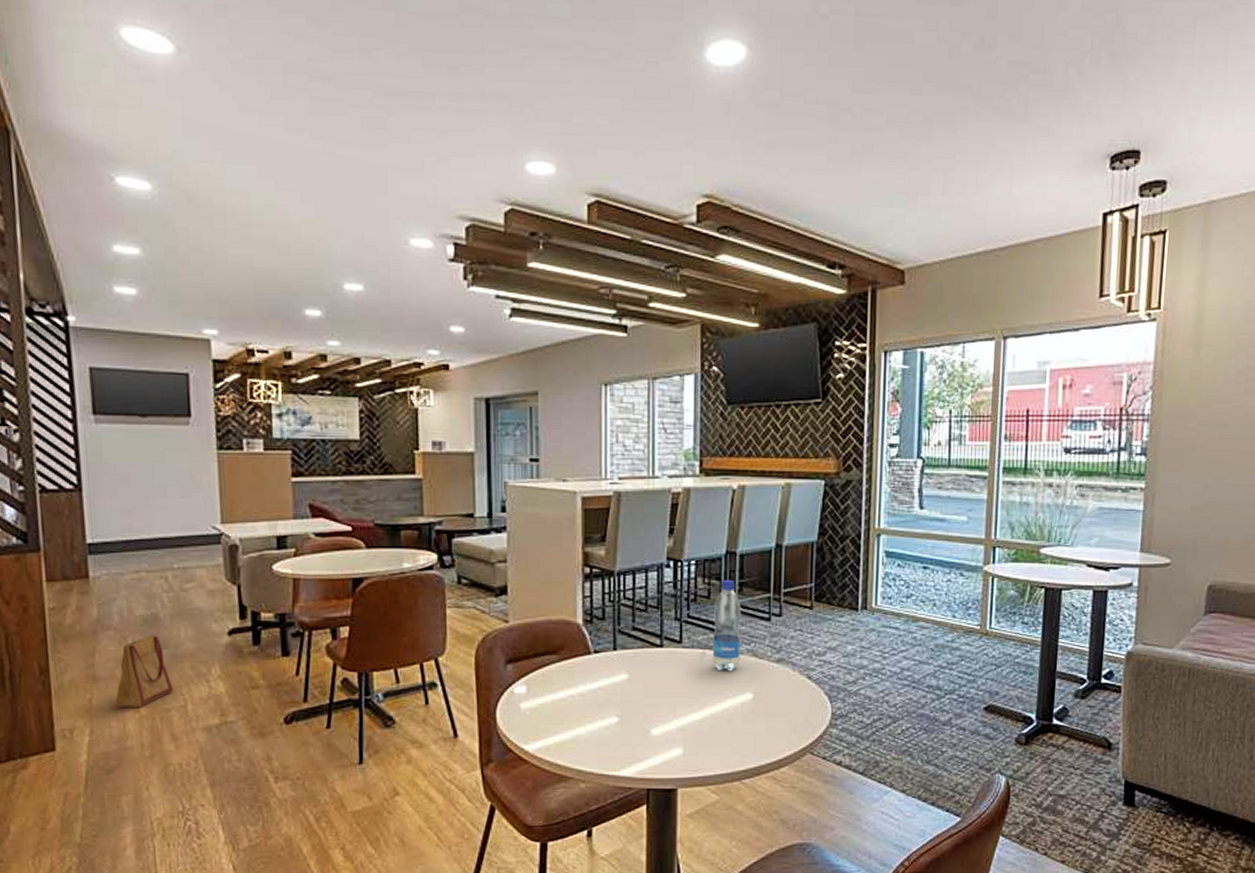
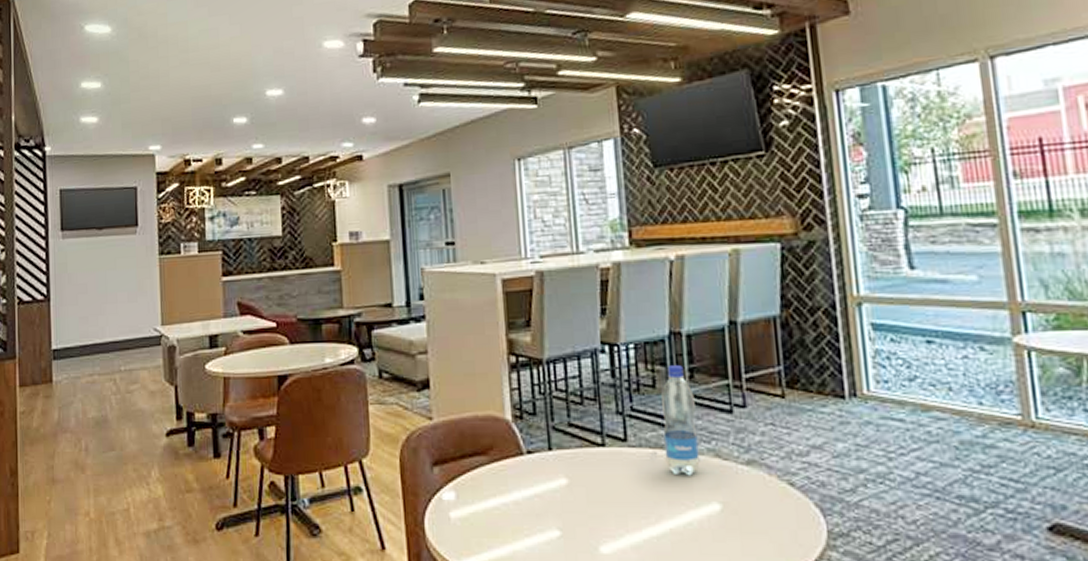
shopping bag: present [114,634,174,707] -> none [68,436,119,510]

